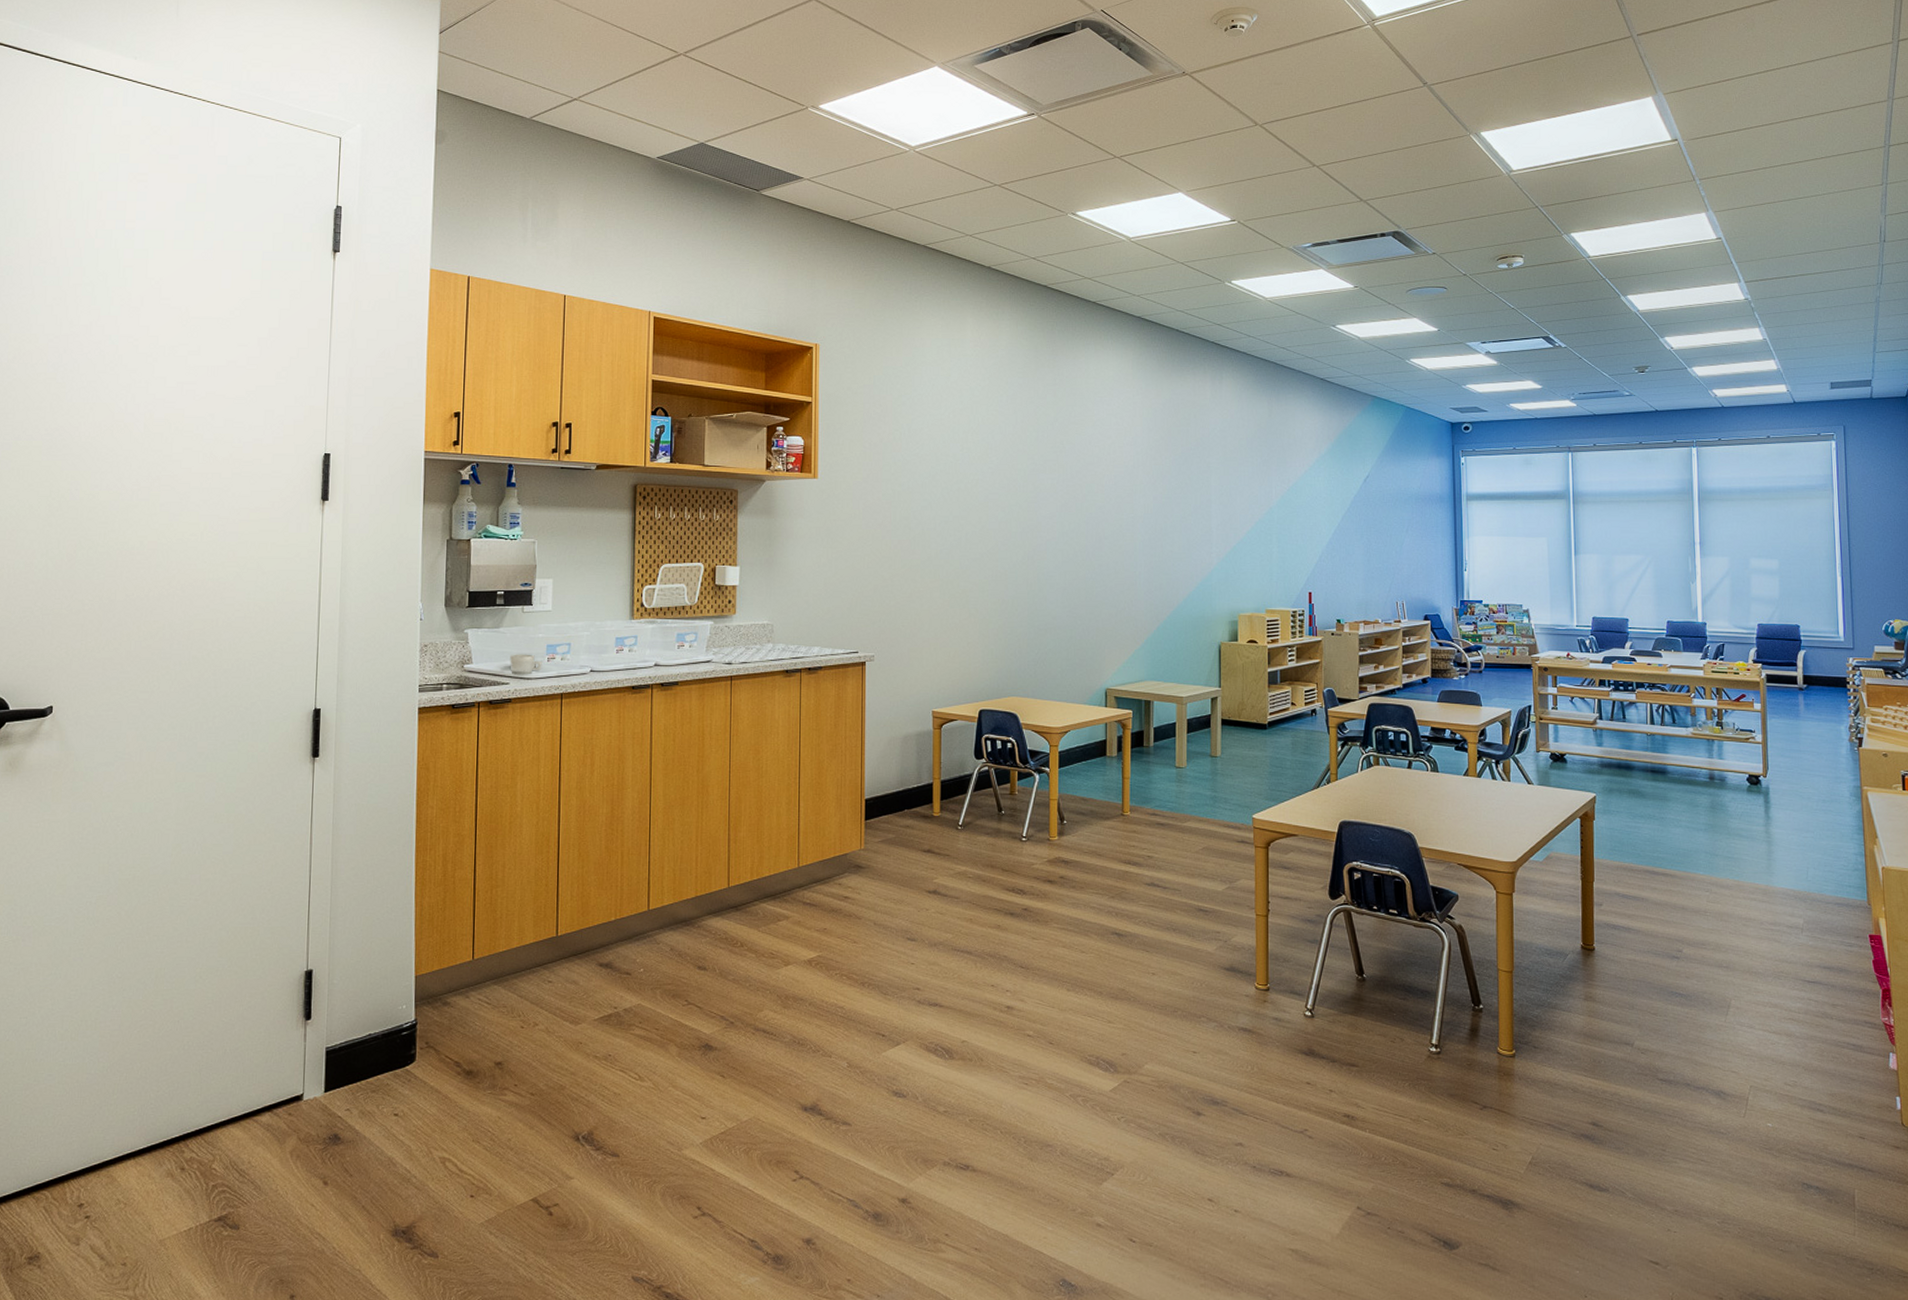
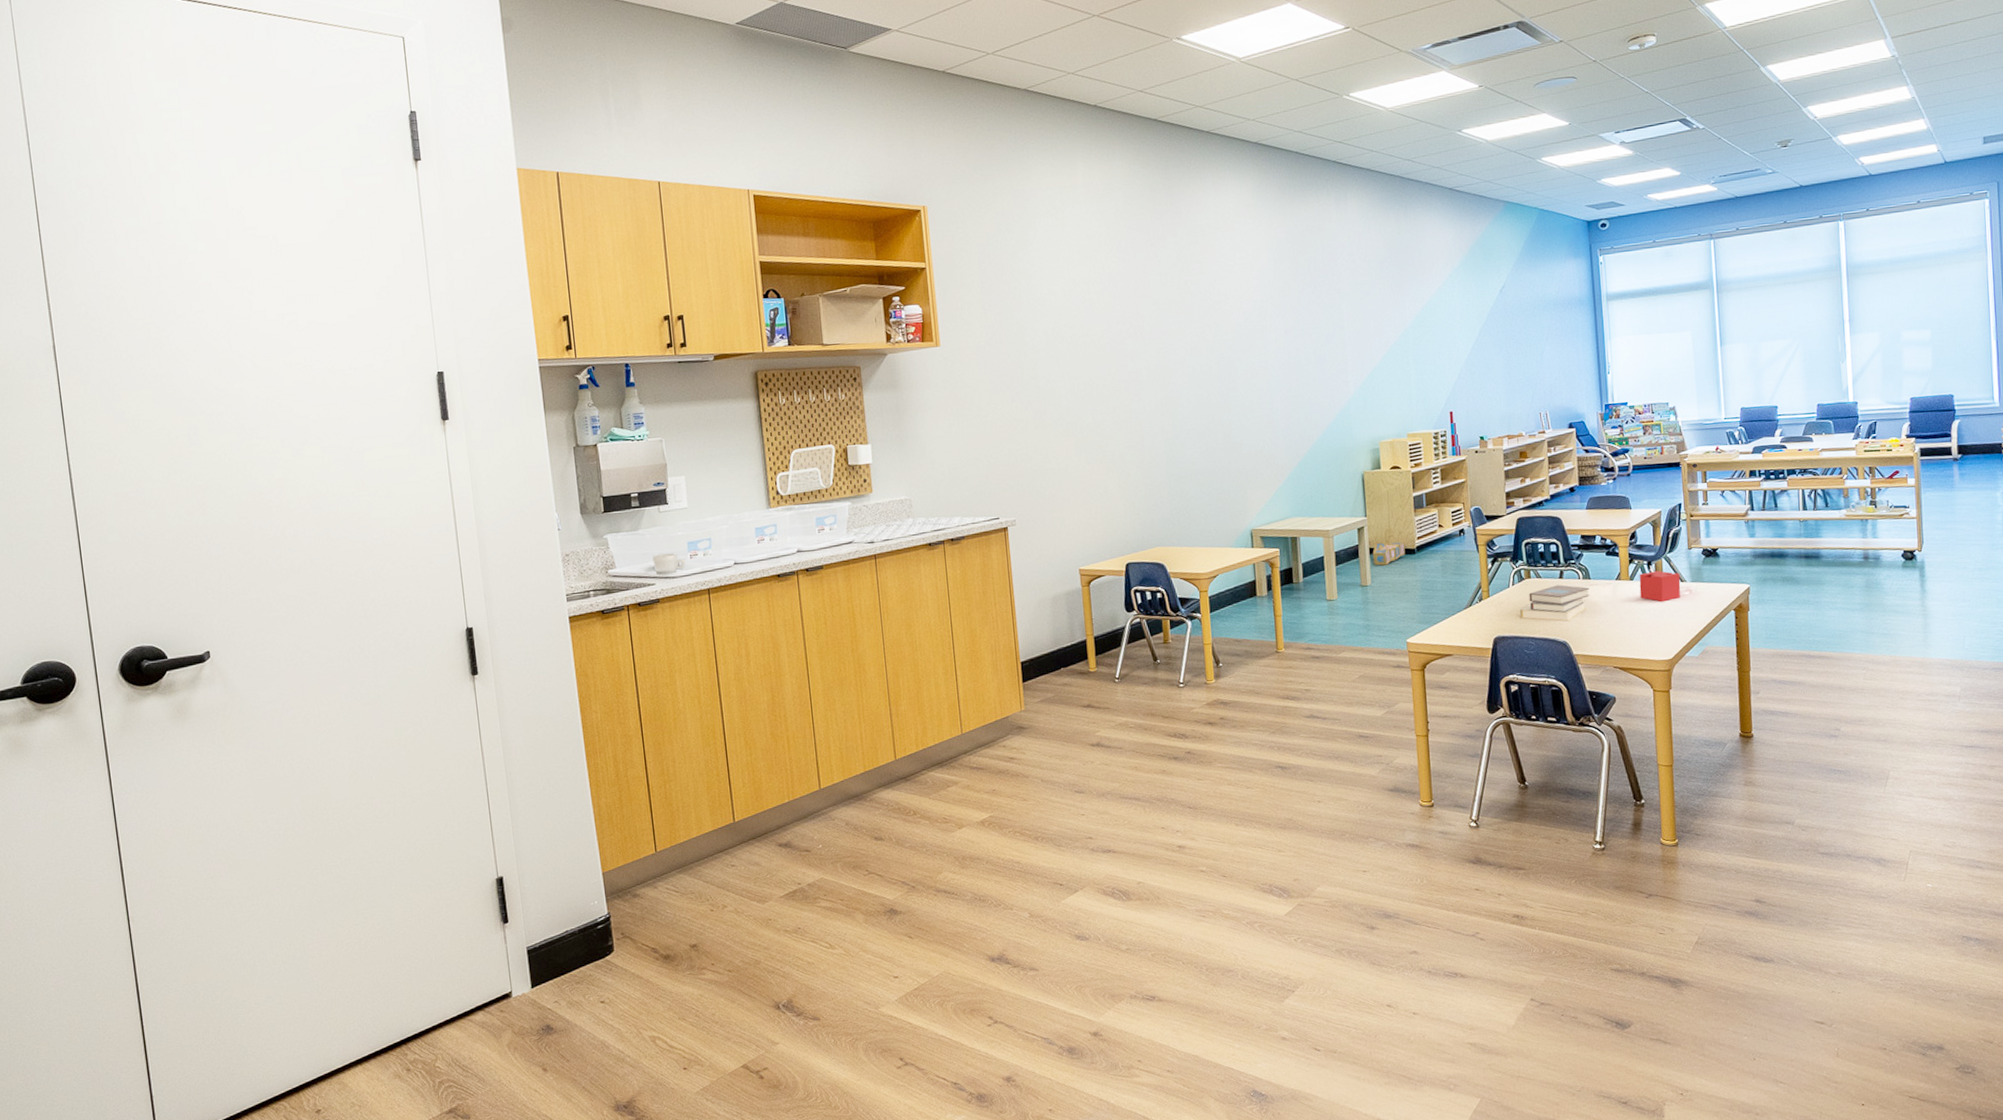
toy blocks: none [1224,713,1257,738] -> present [1372,541,1405,566]
books: none [1366,775,1437,812] -> present [1519,585,1590,622]
toy block: none [1486,771,1528,803] -> present [1639,571,1681,602]

